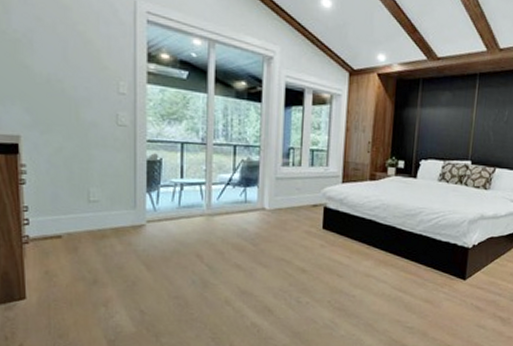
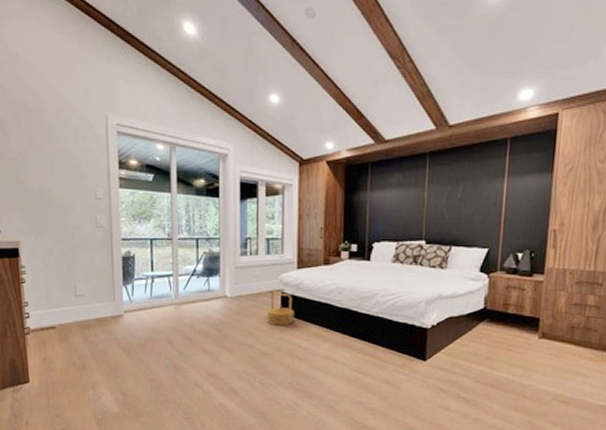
basket: none [308,205,337,242] -> present [267,291,294,326]

